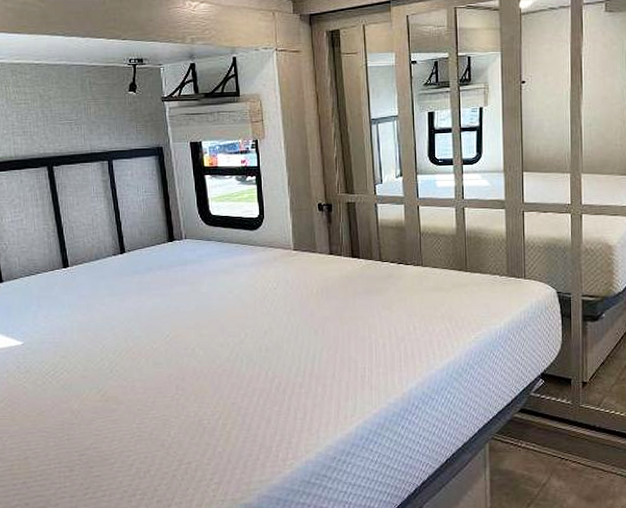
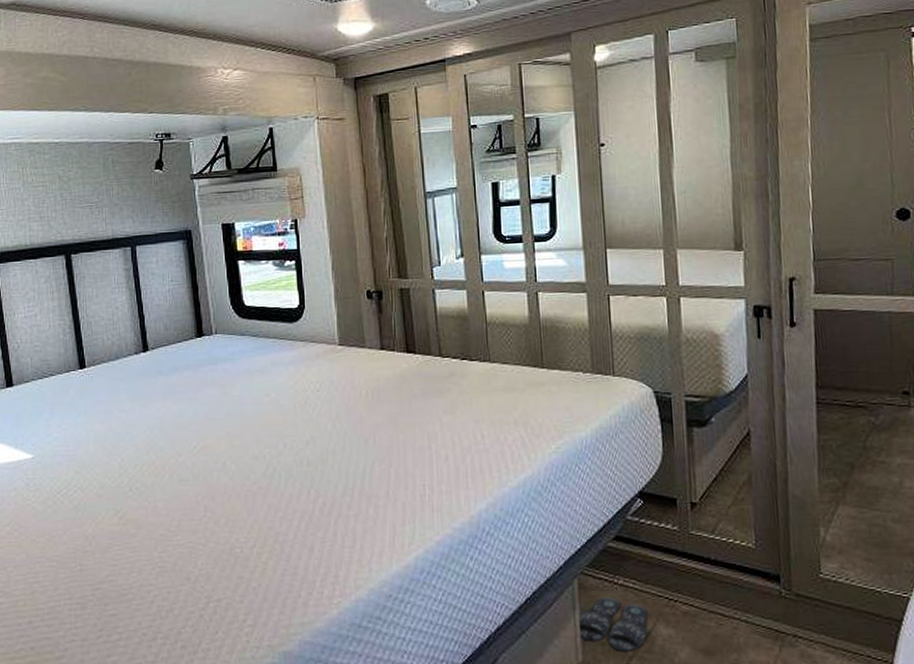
slippers: none [488,457,545,500] -> present [578,596,650,653]

